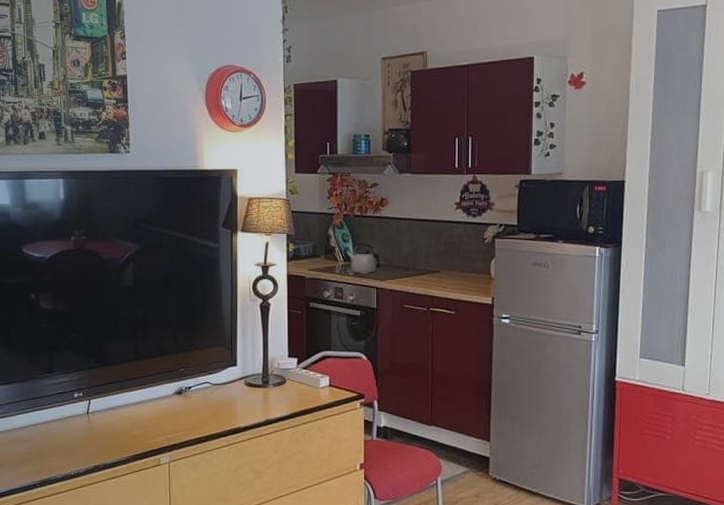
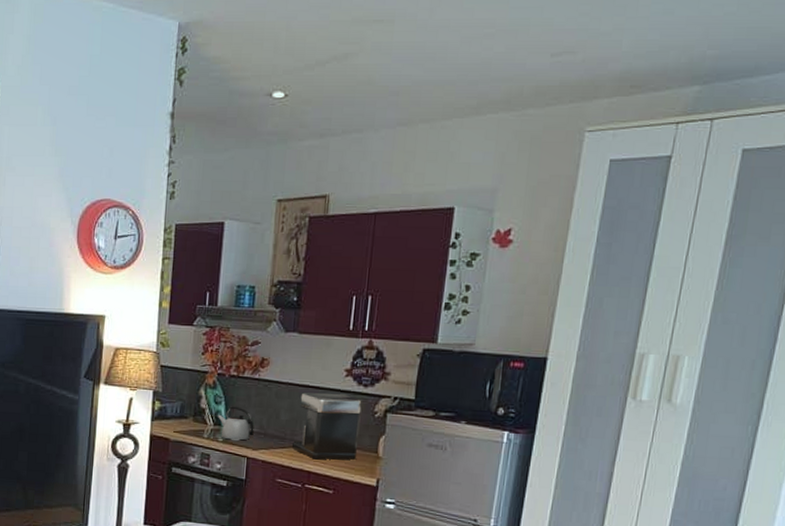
coffee maker: none [414,224,473,285] -> present [291,392,362,460]

